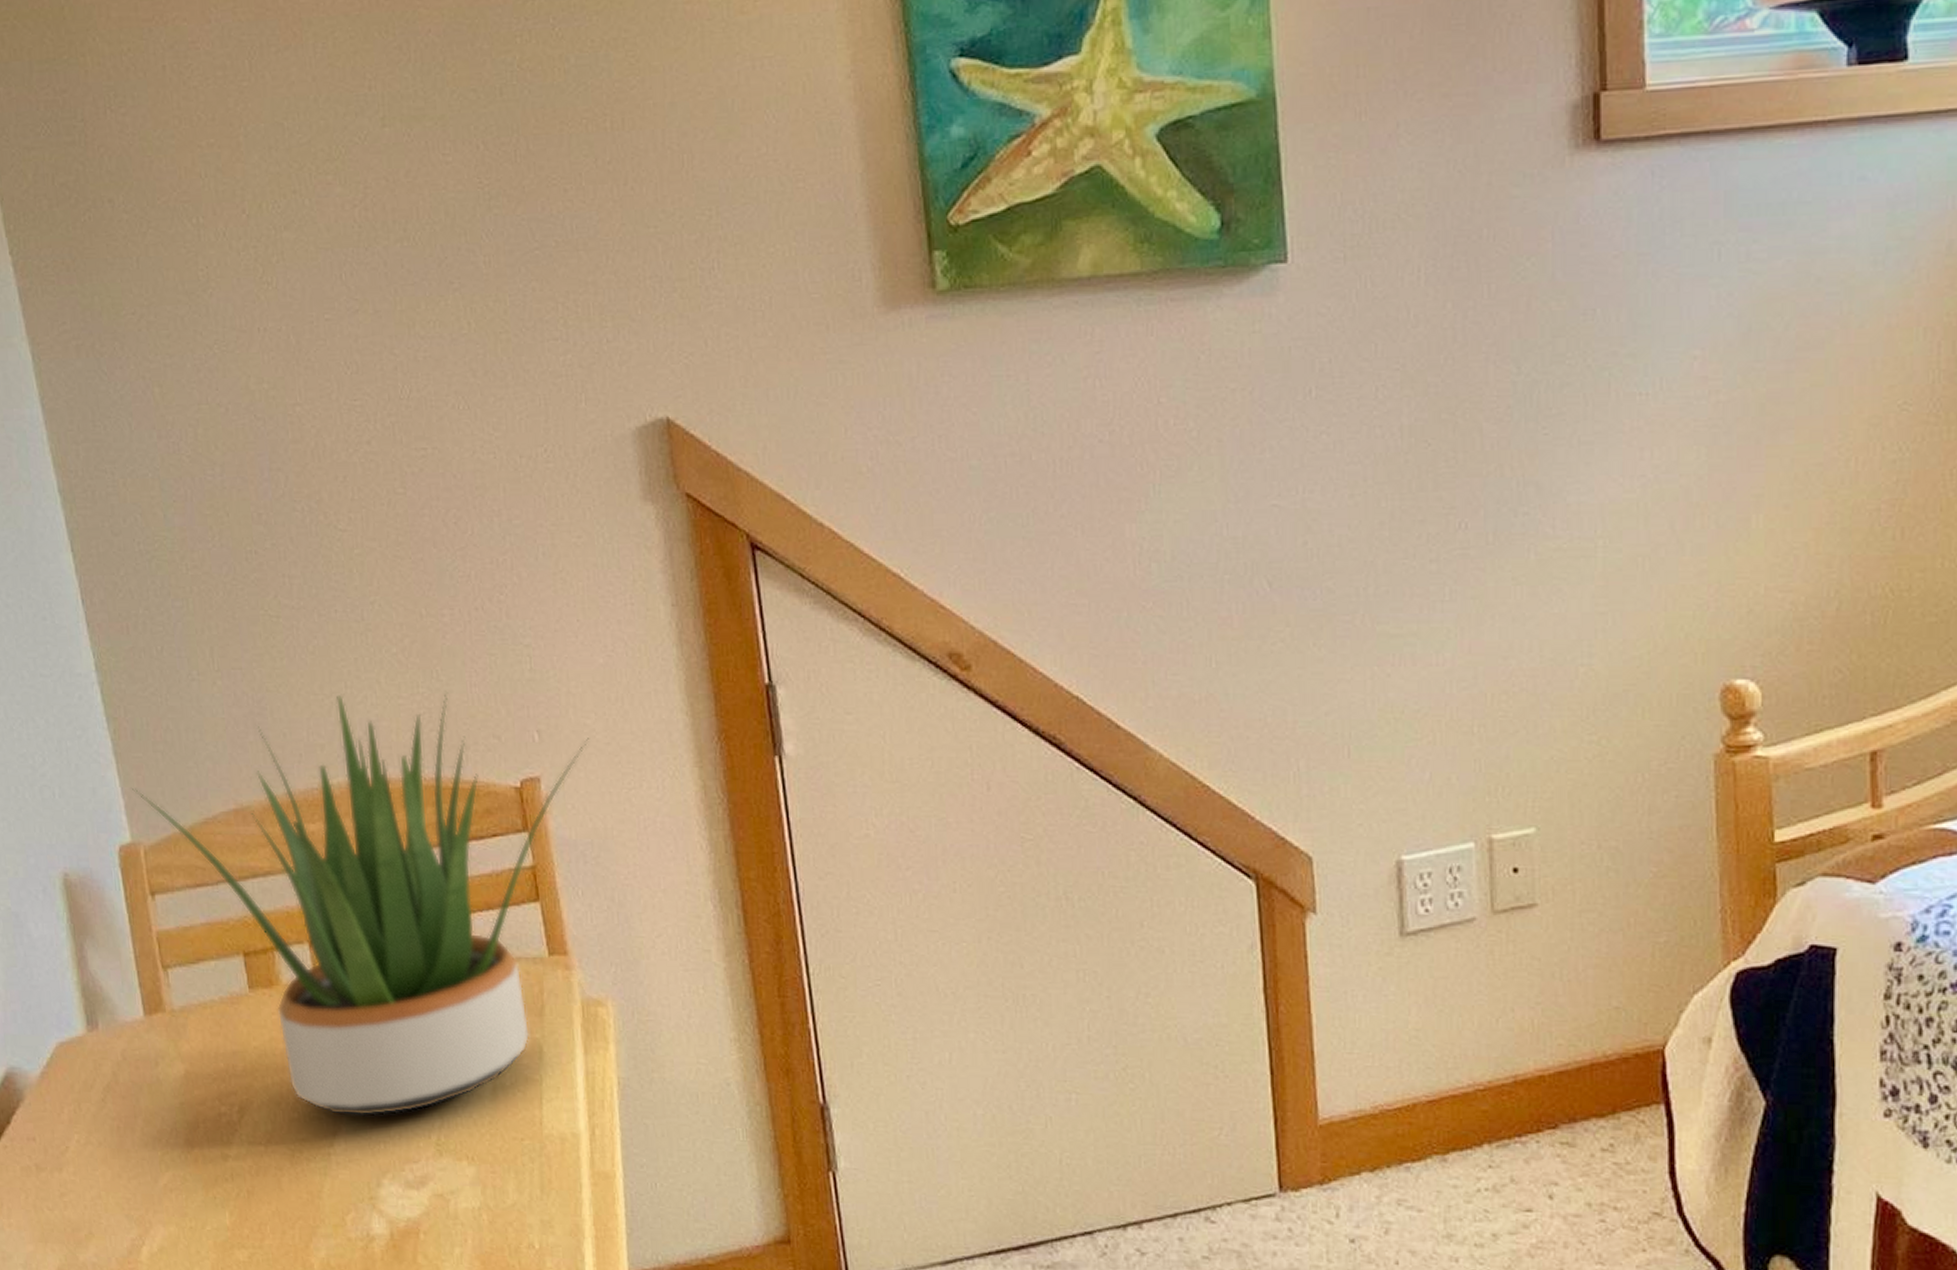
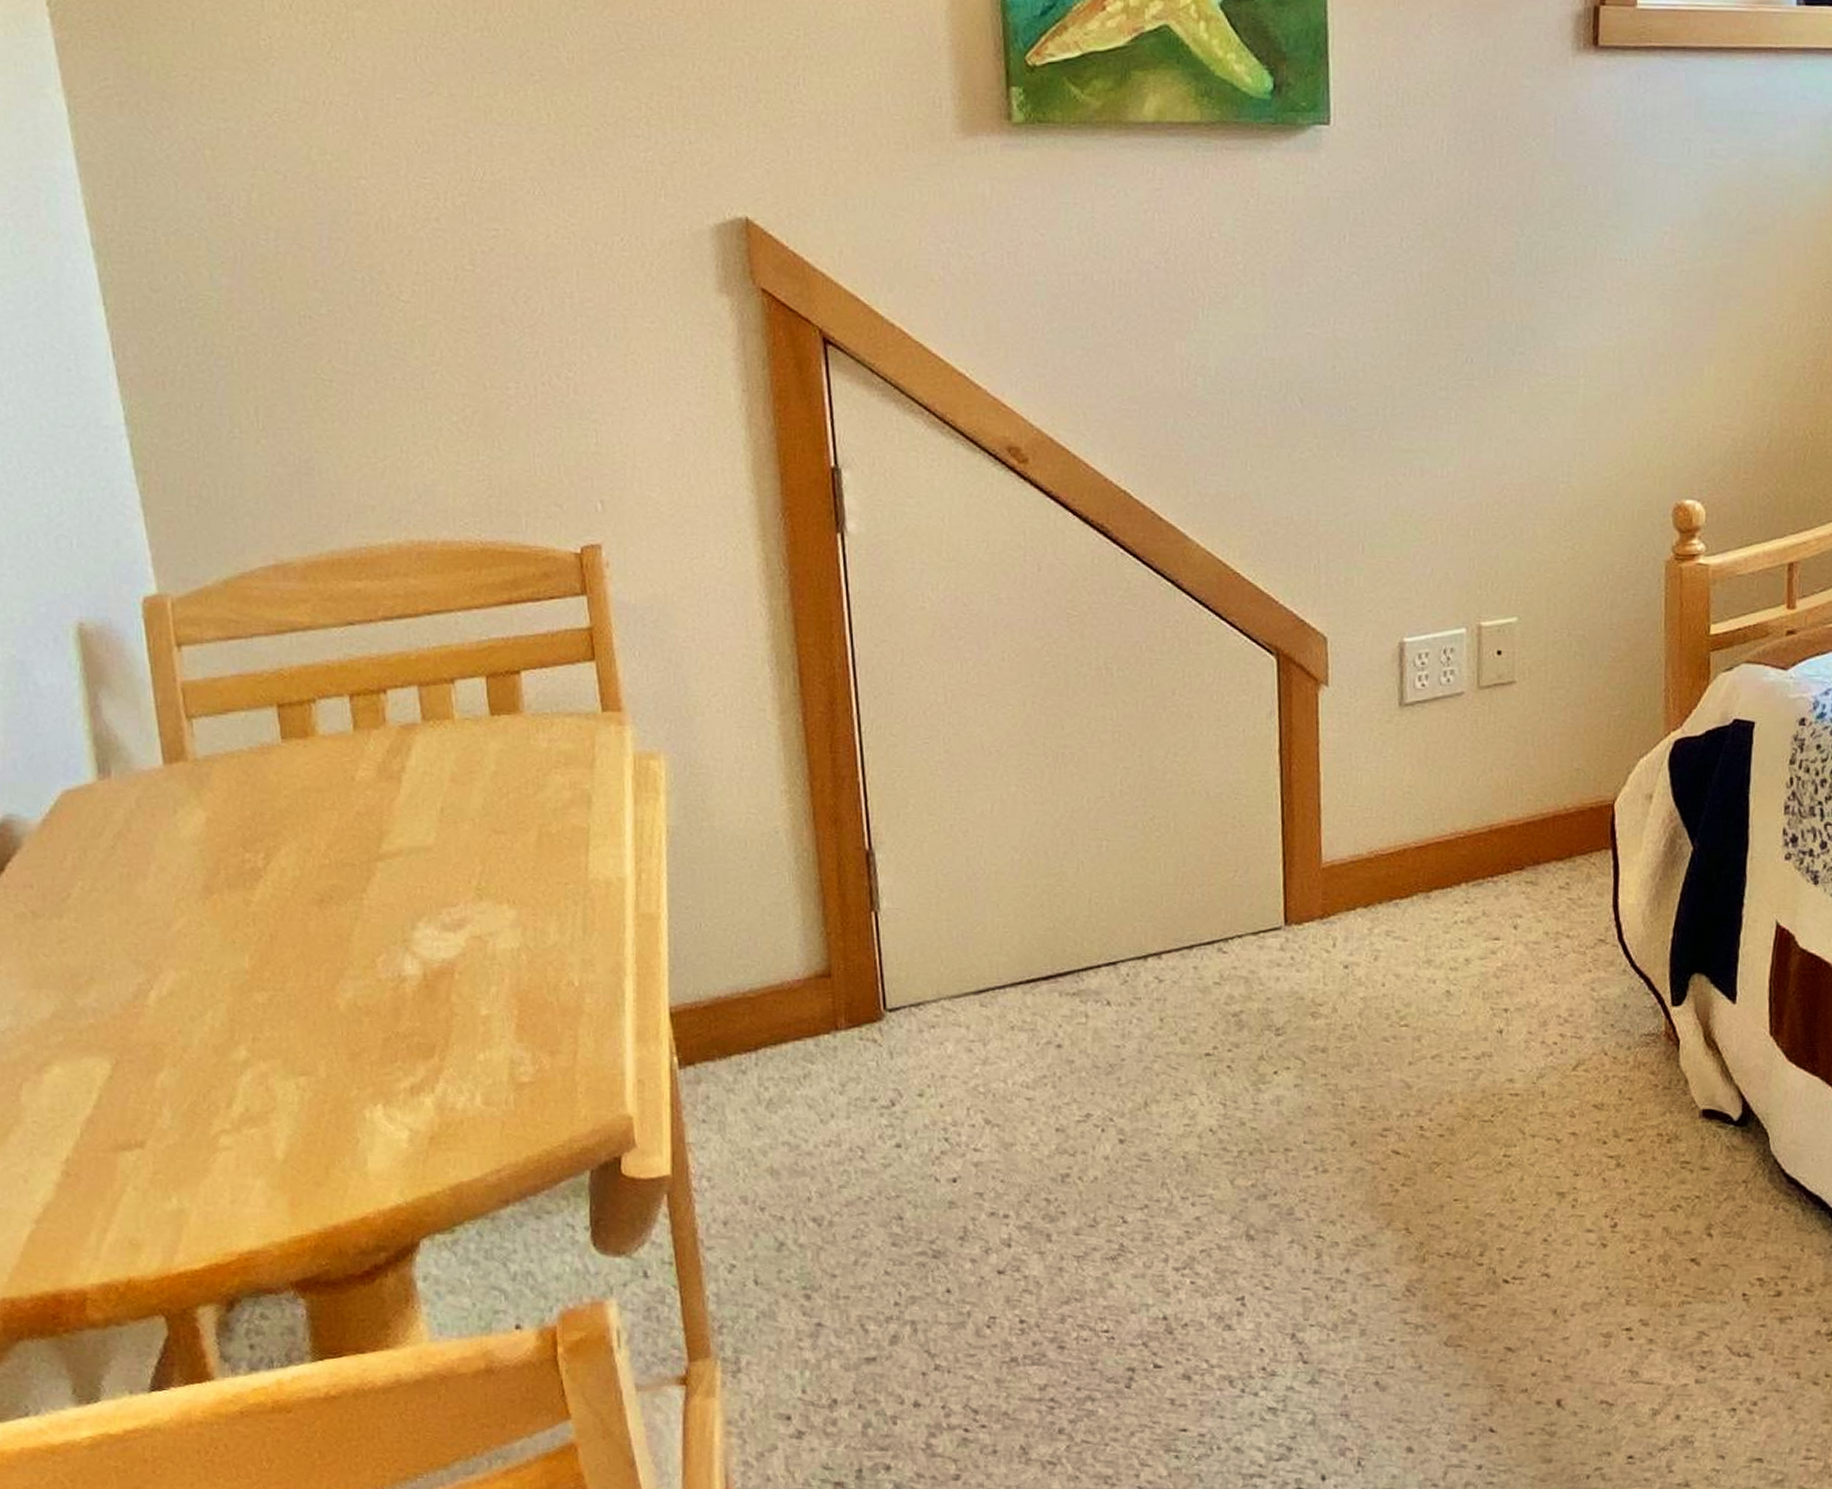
potted plant: present [132,692,590,1117] -> none [161,459,654,863]

